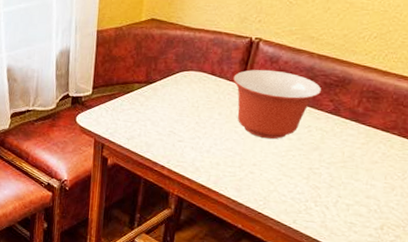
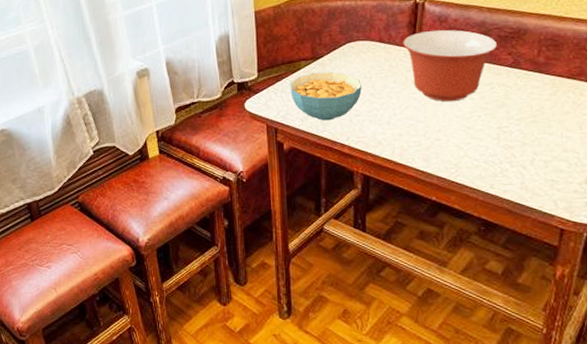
cereal bowl: none [121,96,189,143] -> present [290,71,362,121]

